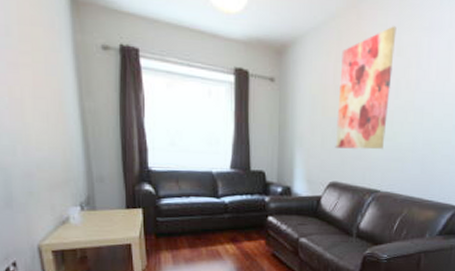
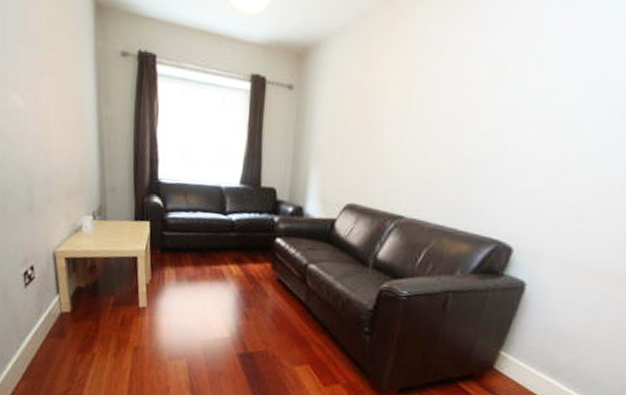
wall art: present [335,26,397,150] -> none [355,23,440,169]

